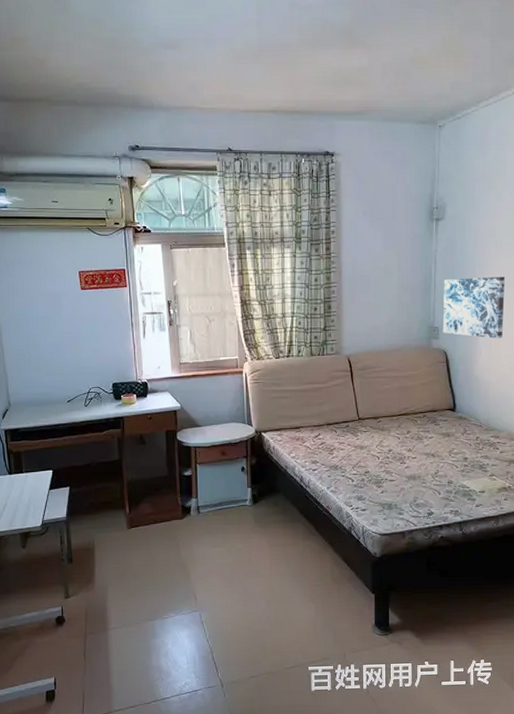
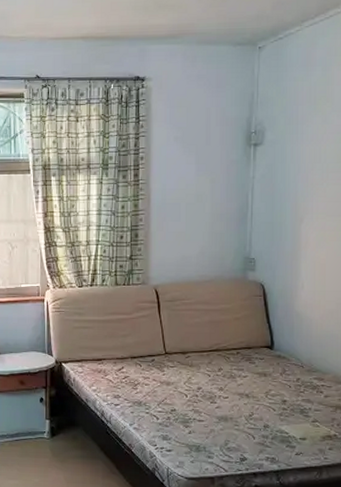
wall art: present [442,276,505,339] -> none [260,205,331,272]

